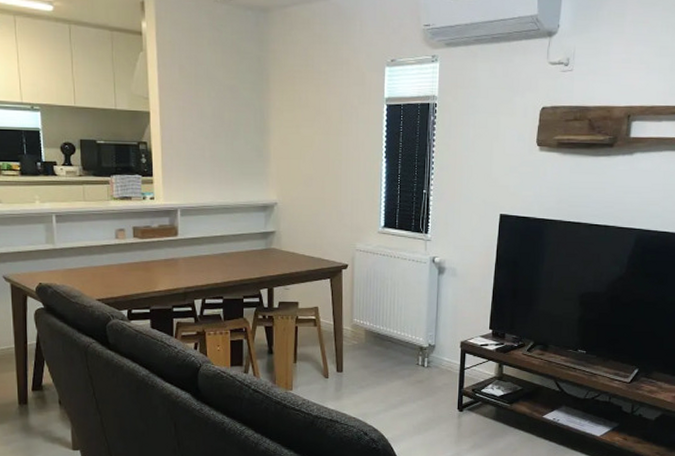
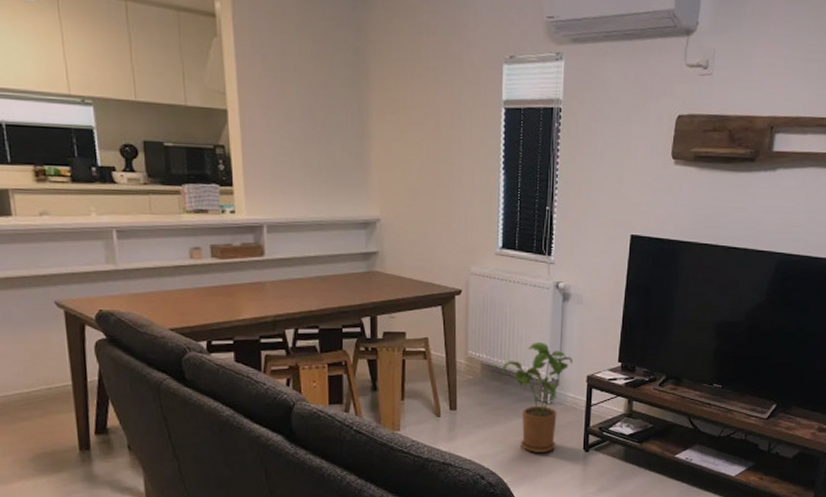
house plant: none [383,310,448,412] -> present [501,341,573,453]

